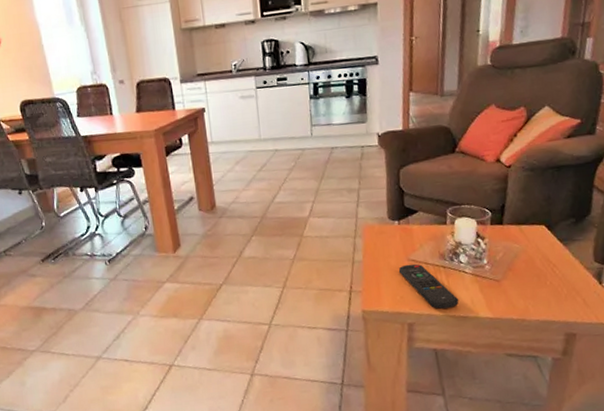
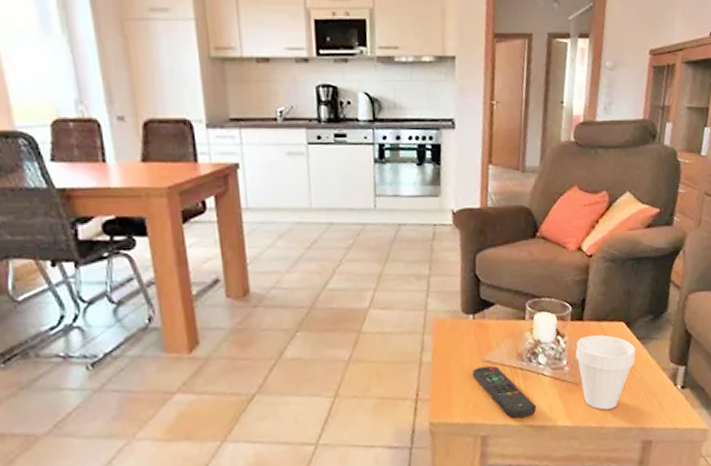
cup: none [495,237,558,304] -> present [575,334,636,410]

